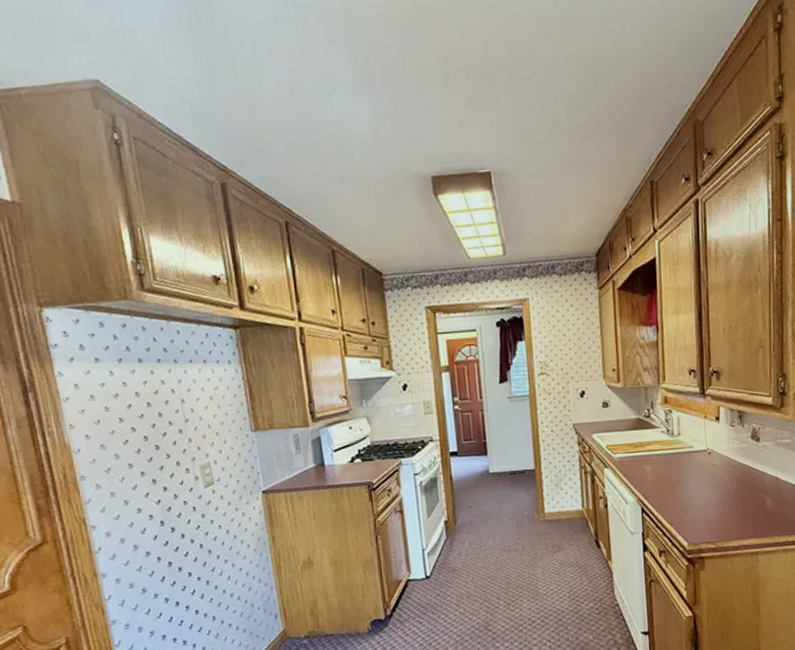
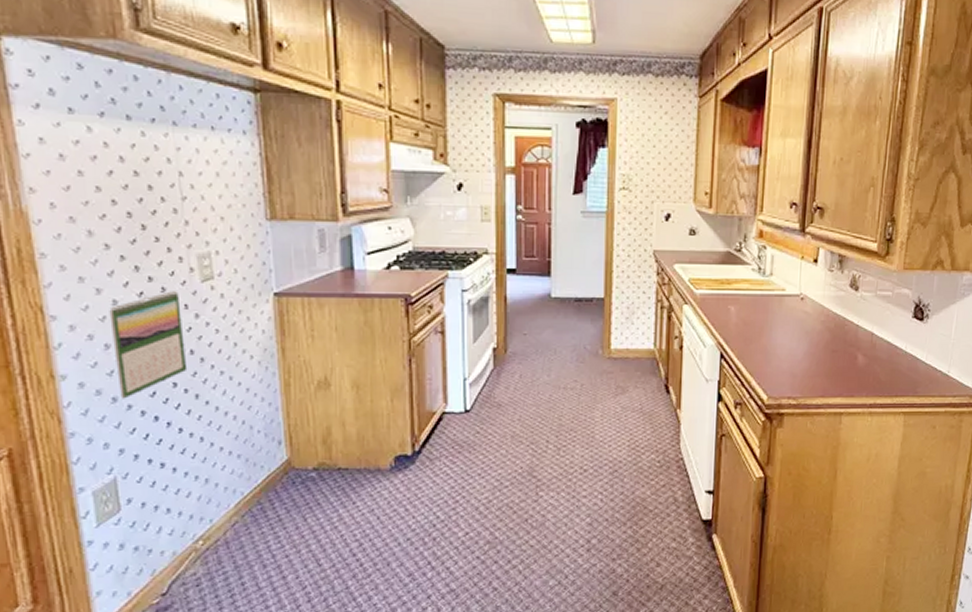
calendar: none [135,497,199,590] -> present [109,291,188,399]

